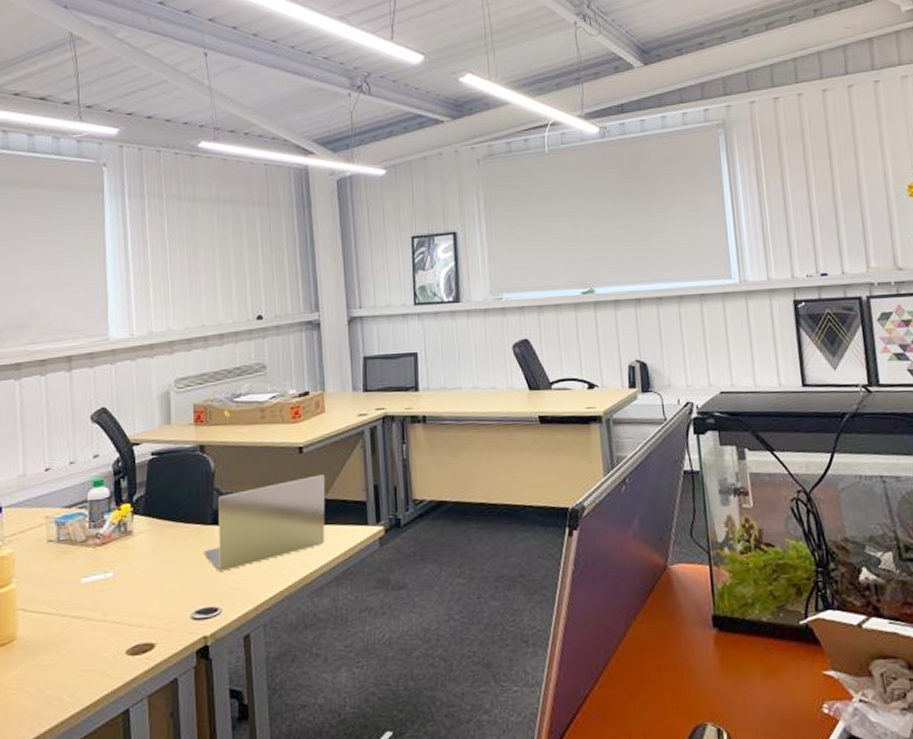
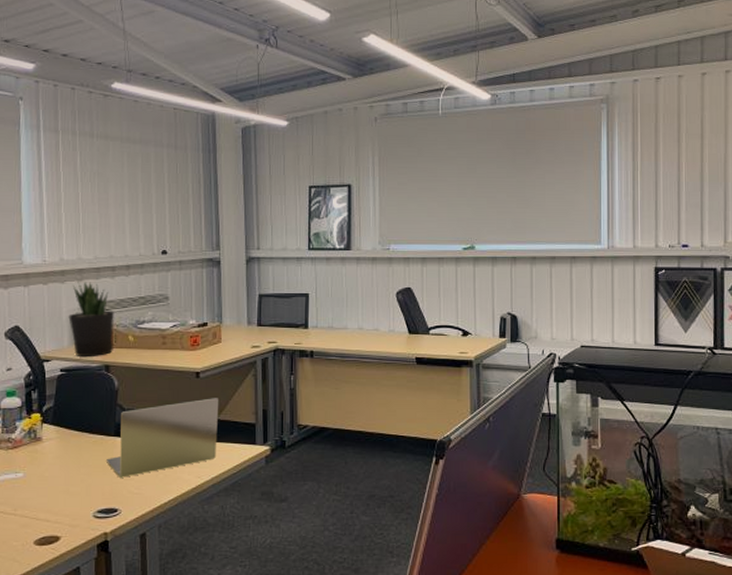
planter: none [159,352,208,437] -> present [68,279,114,356]

